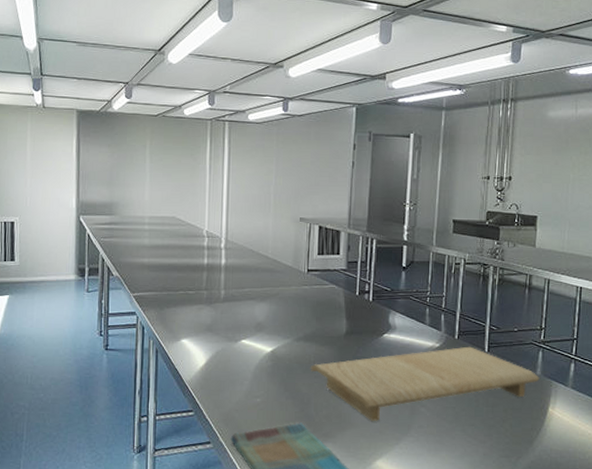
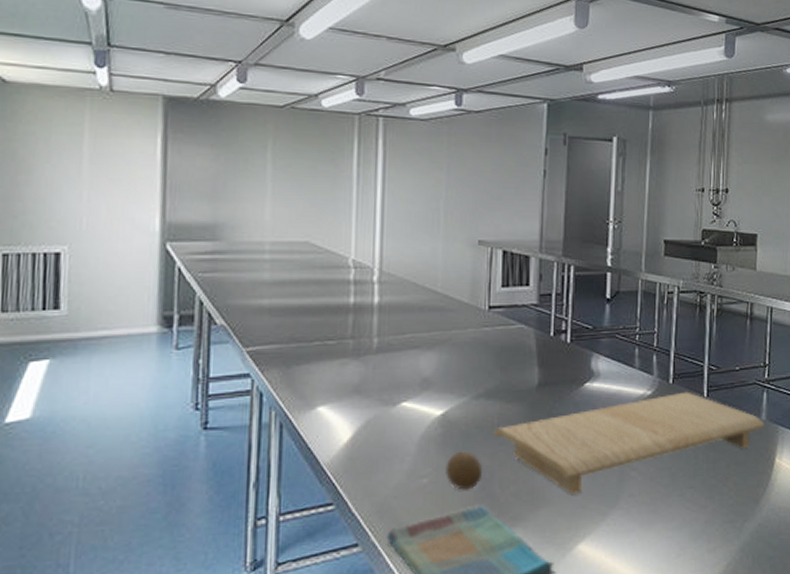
fruit: none [274,380,302,410] -> present [446,451,483,490]

